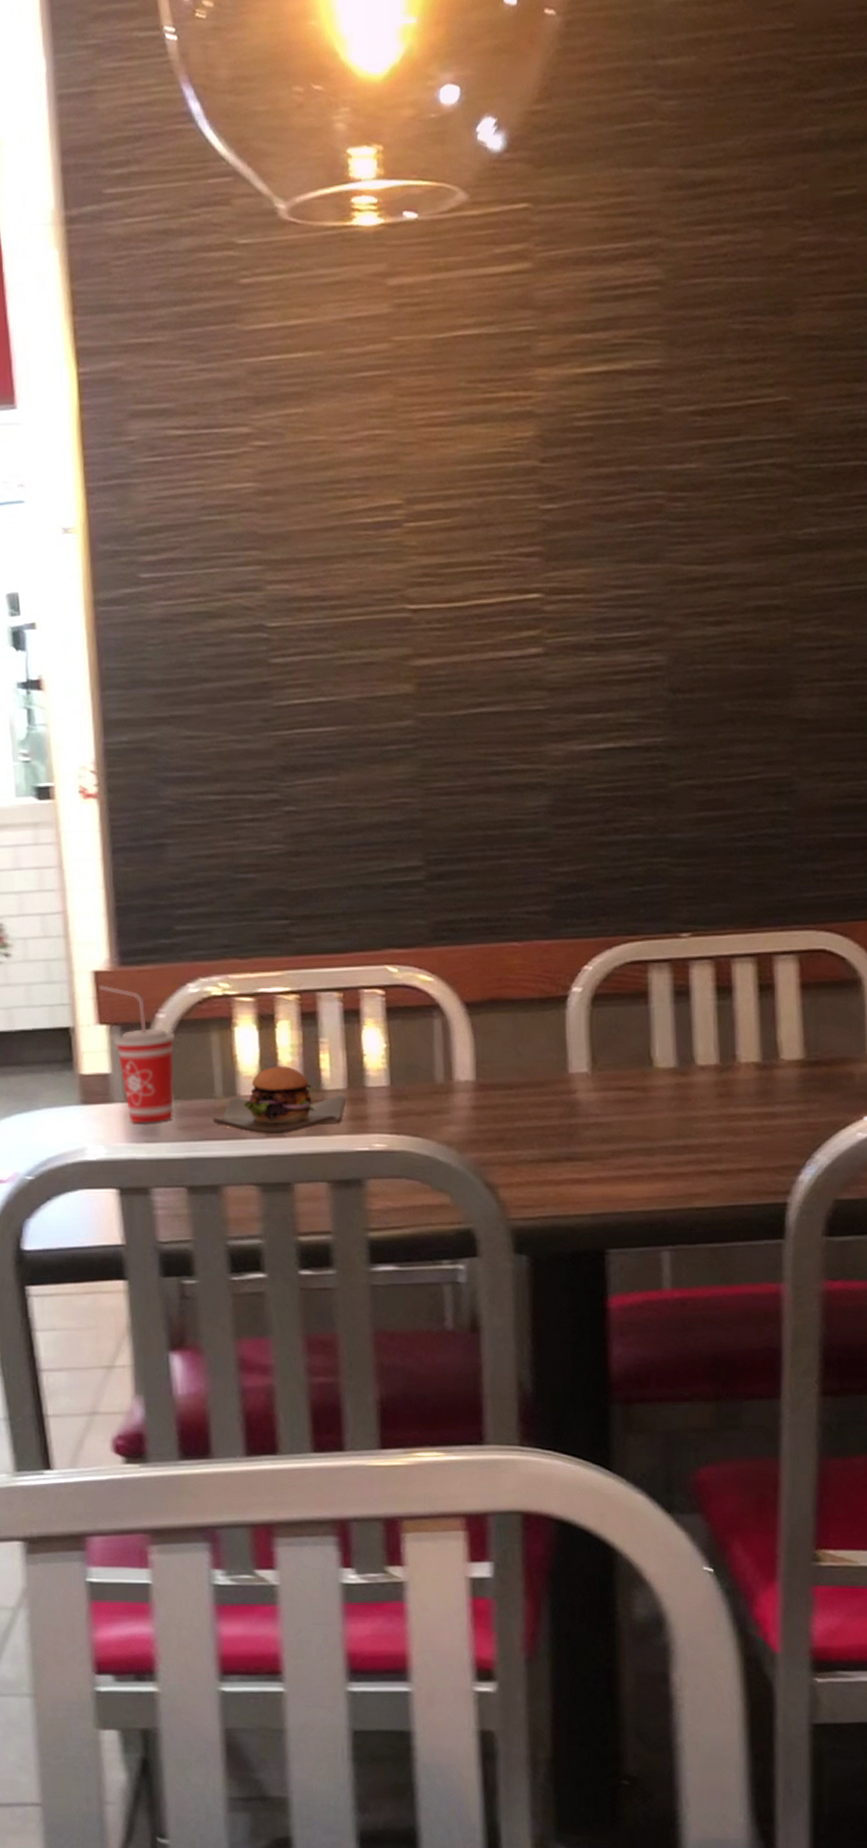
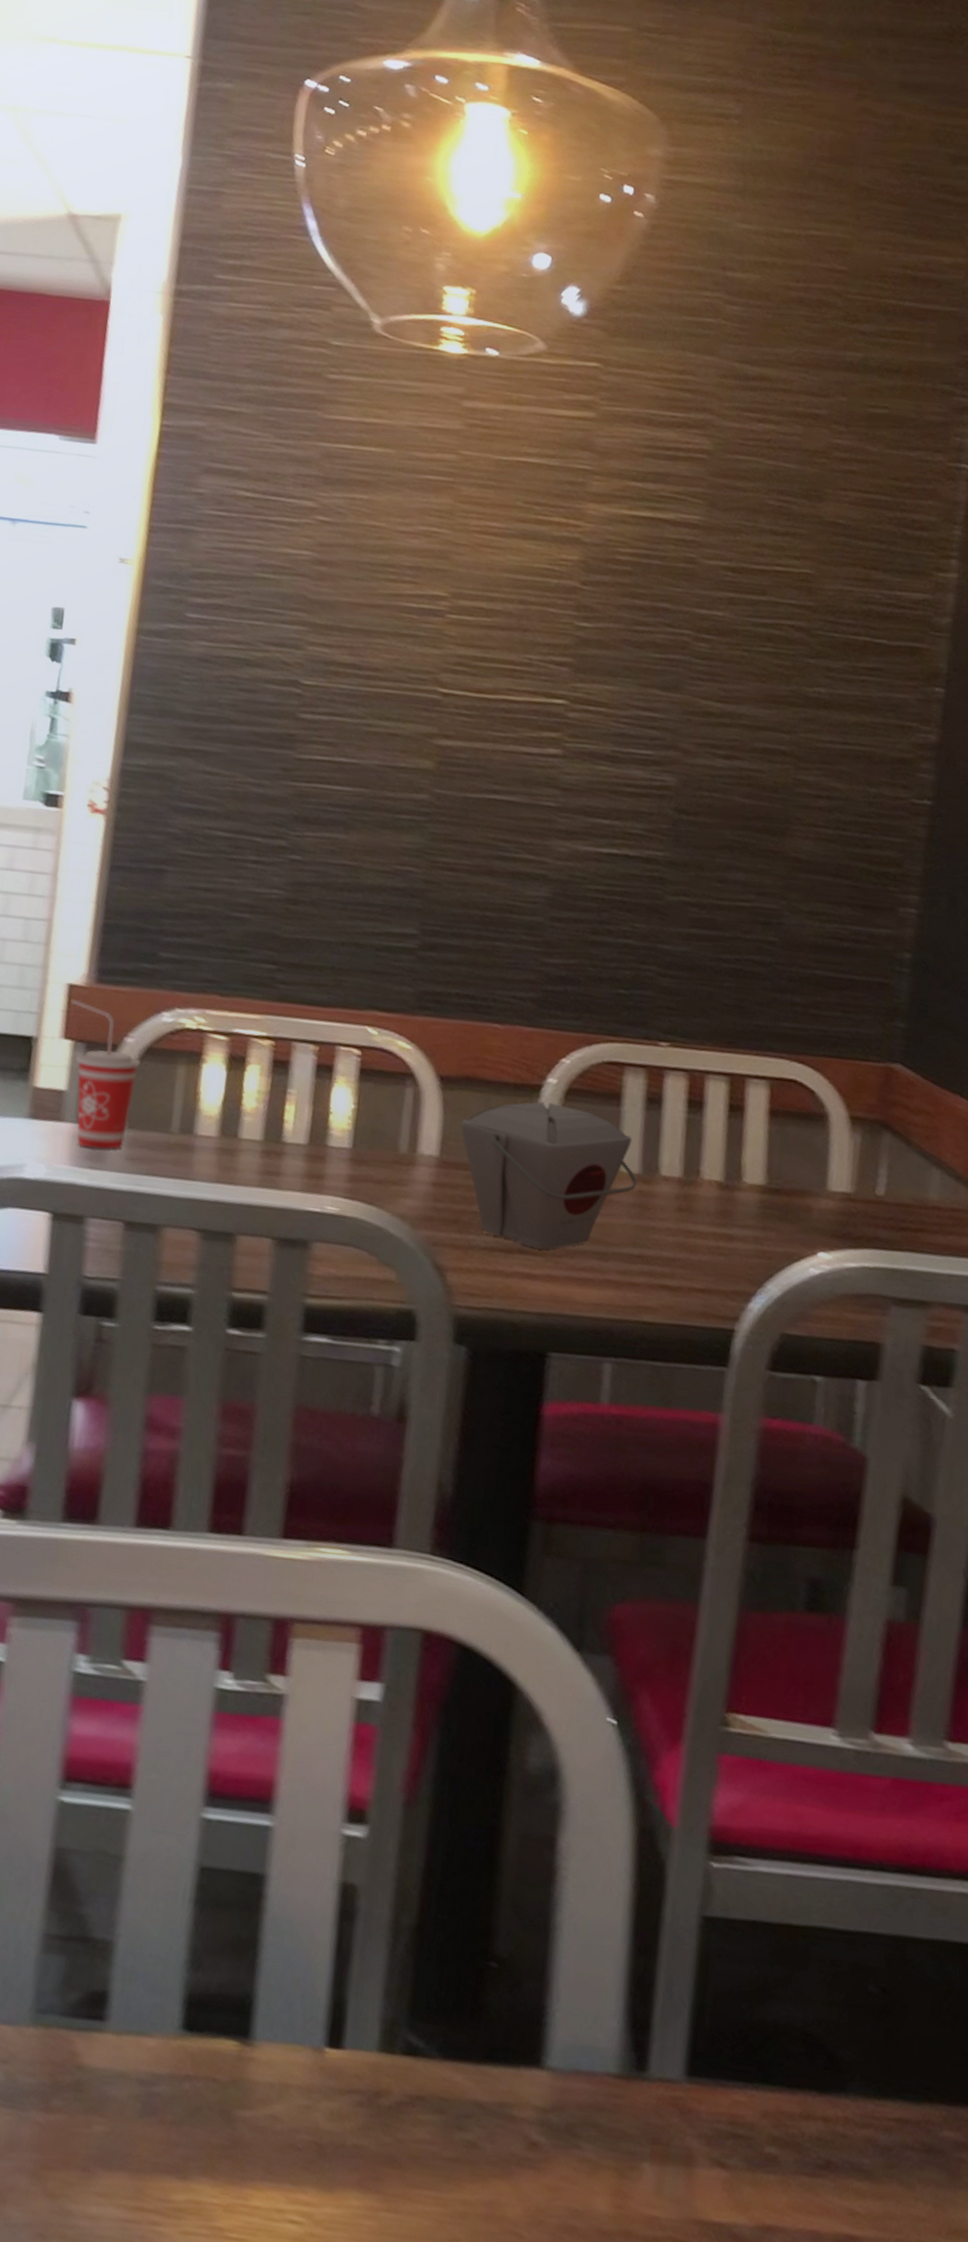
burger: present [212,1066,346,1134] -> none [163,1110,305,1182]
takeout container: none [492,1011,674,1154] -> present [460,1101,637,1250]

